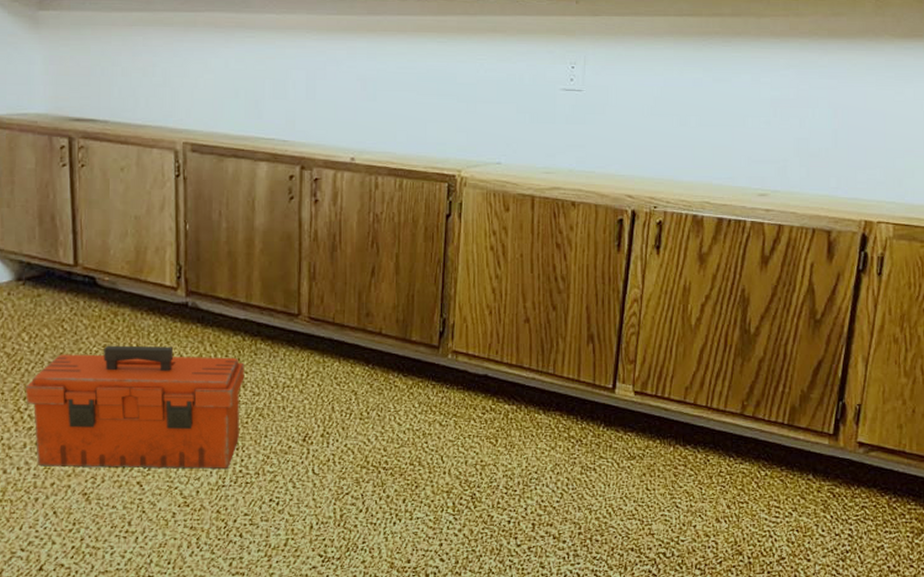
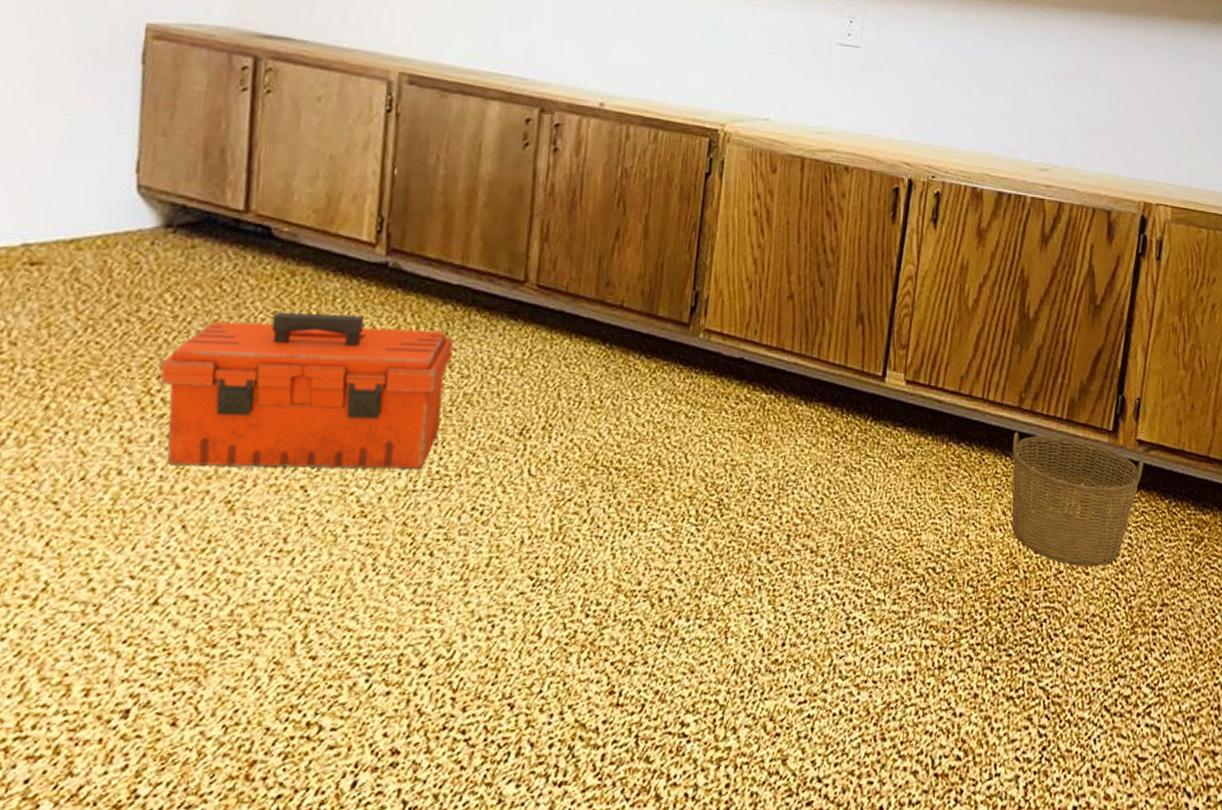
basket: none [735,435,864,554] -> present [1011,431,1143,566]

